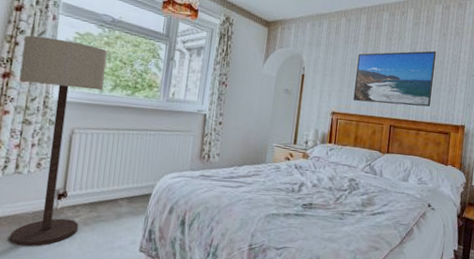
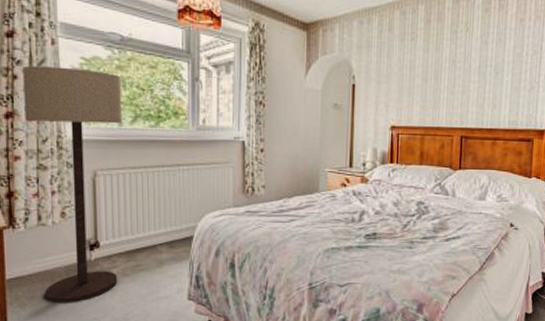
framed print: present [353,50,436,107] -> none [415,41,512,112]

